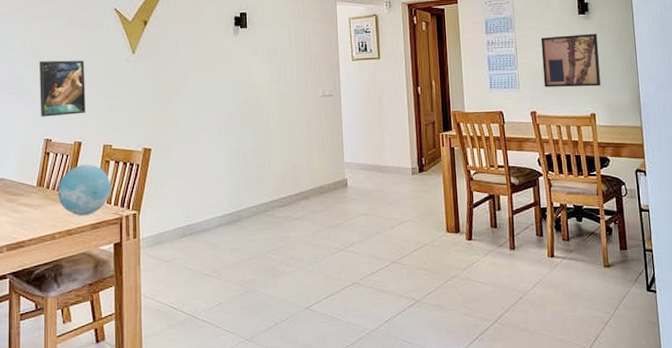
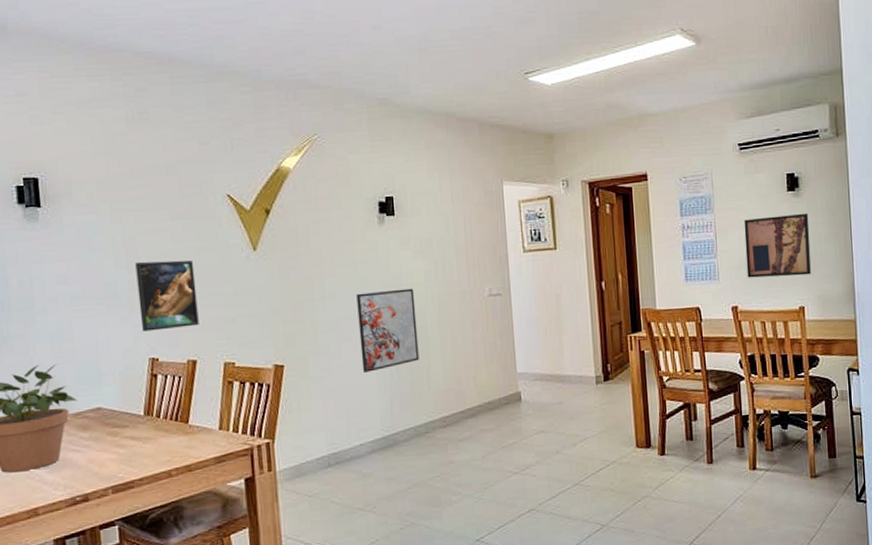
decorative ball: present [57,164,111,215] -> none [170,386,238,448]
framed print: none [213,88,263,157] -> present [356,288,420,373]

